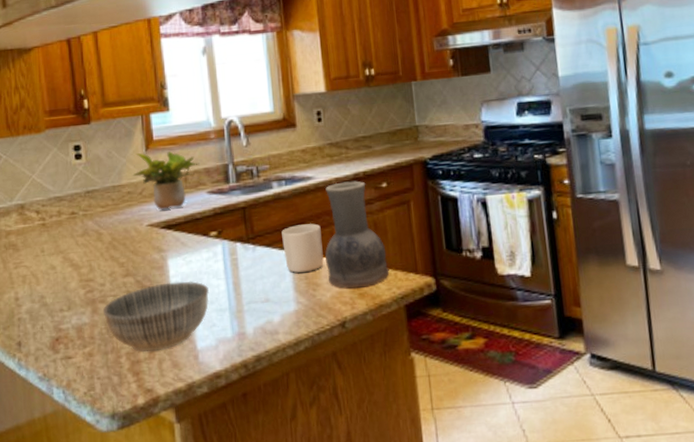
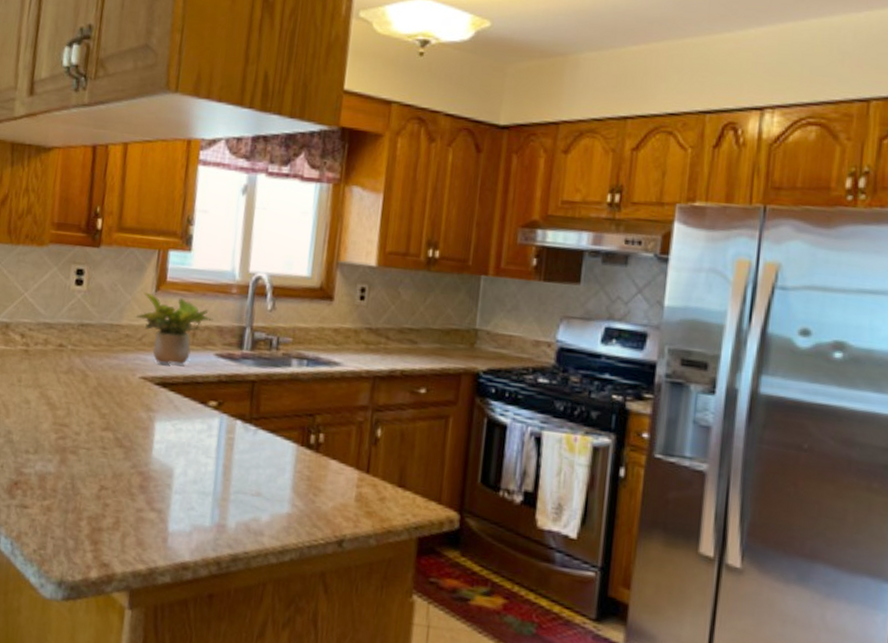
bowl: present [102,281,209,352] -> none [71,446,195,523]
mug: present [281,223,324,274] -> none [288,415,338,473]
vase: present [325,181,390,288] -> none [333,375,409,506]

